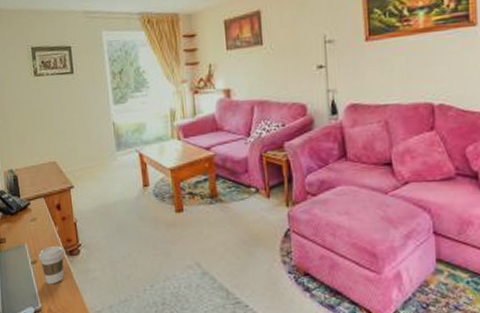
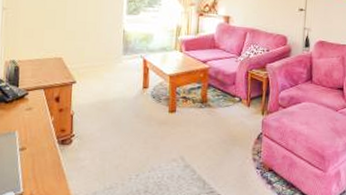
coffee cup: present [38,245,65,285] -> none [28,134,57,171]

